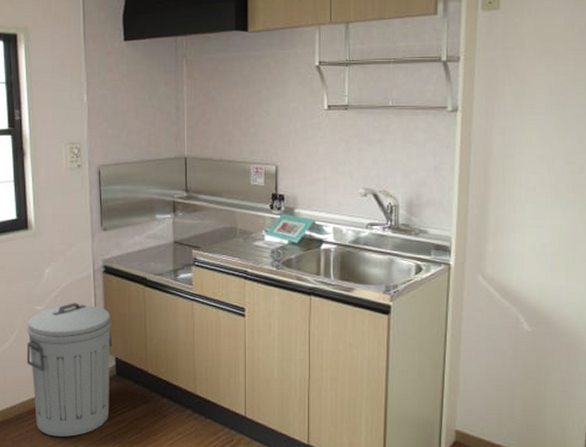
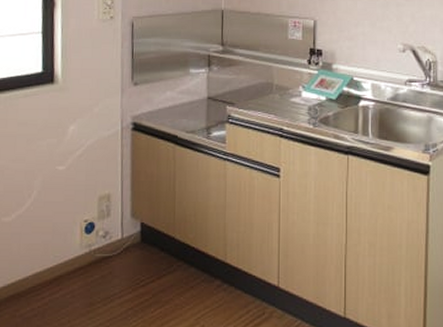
trash can: present [26,303,113,437] -> none [43,162,139,312]

